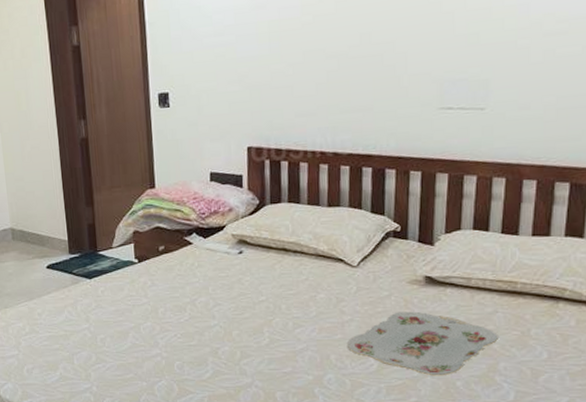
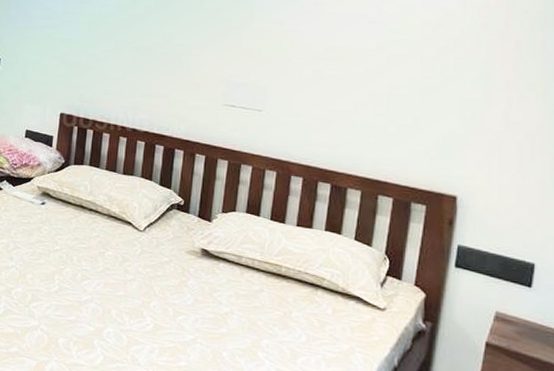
serving tray: present [346,311,498,376] -> none [127,278,263,345]

